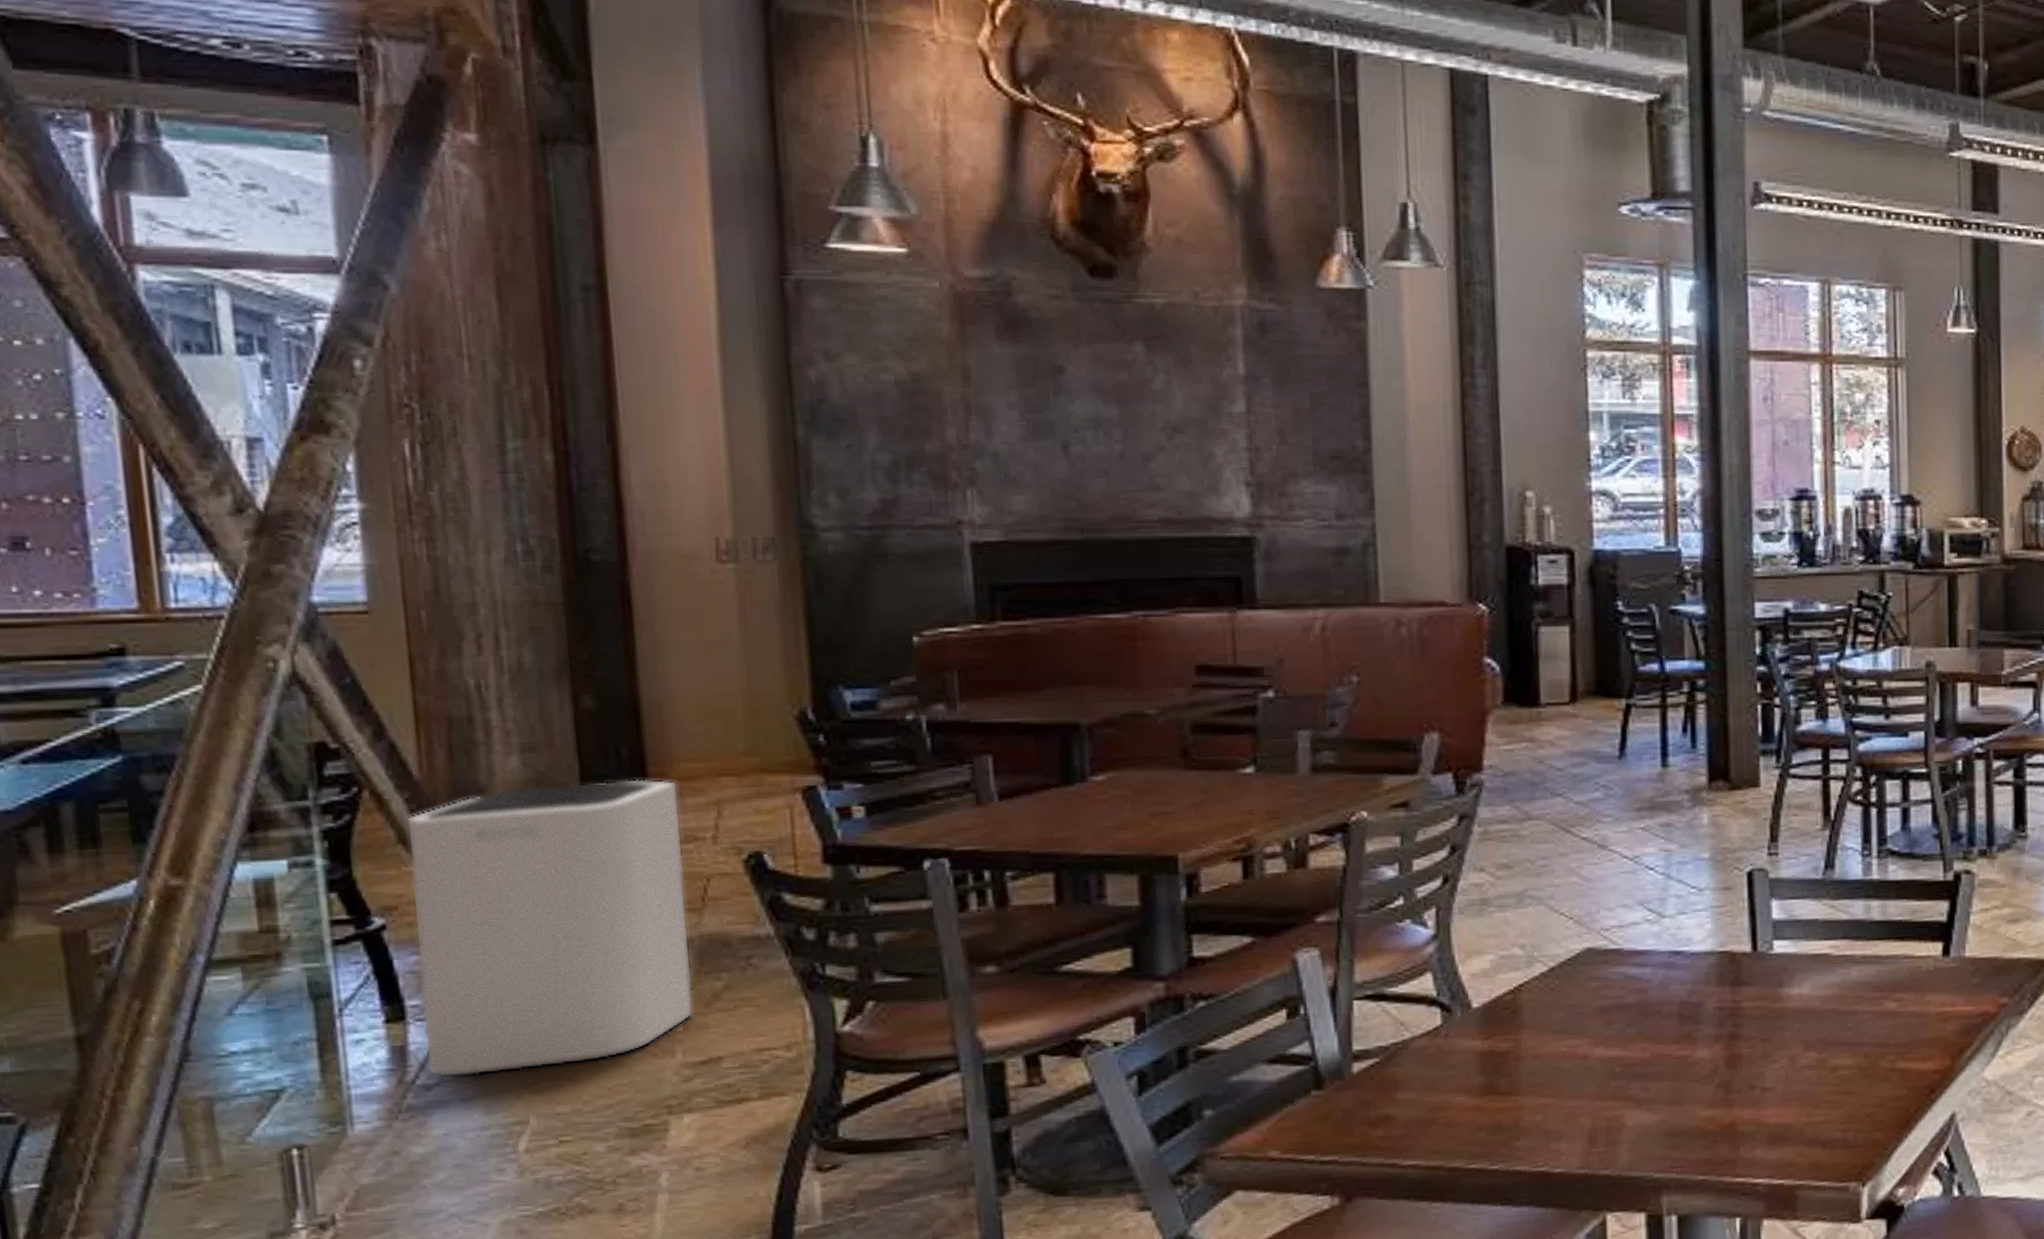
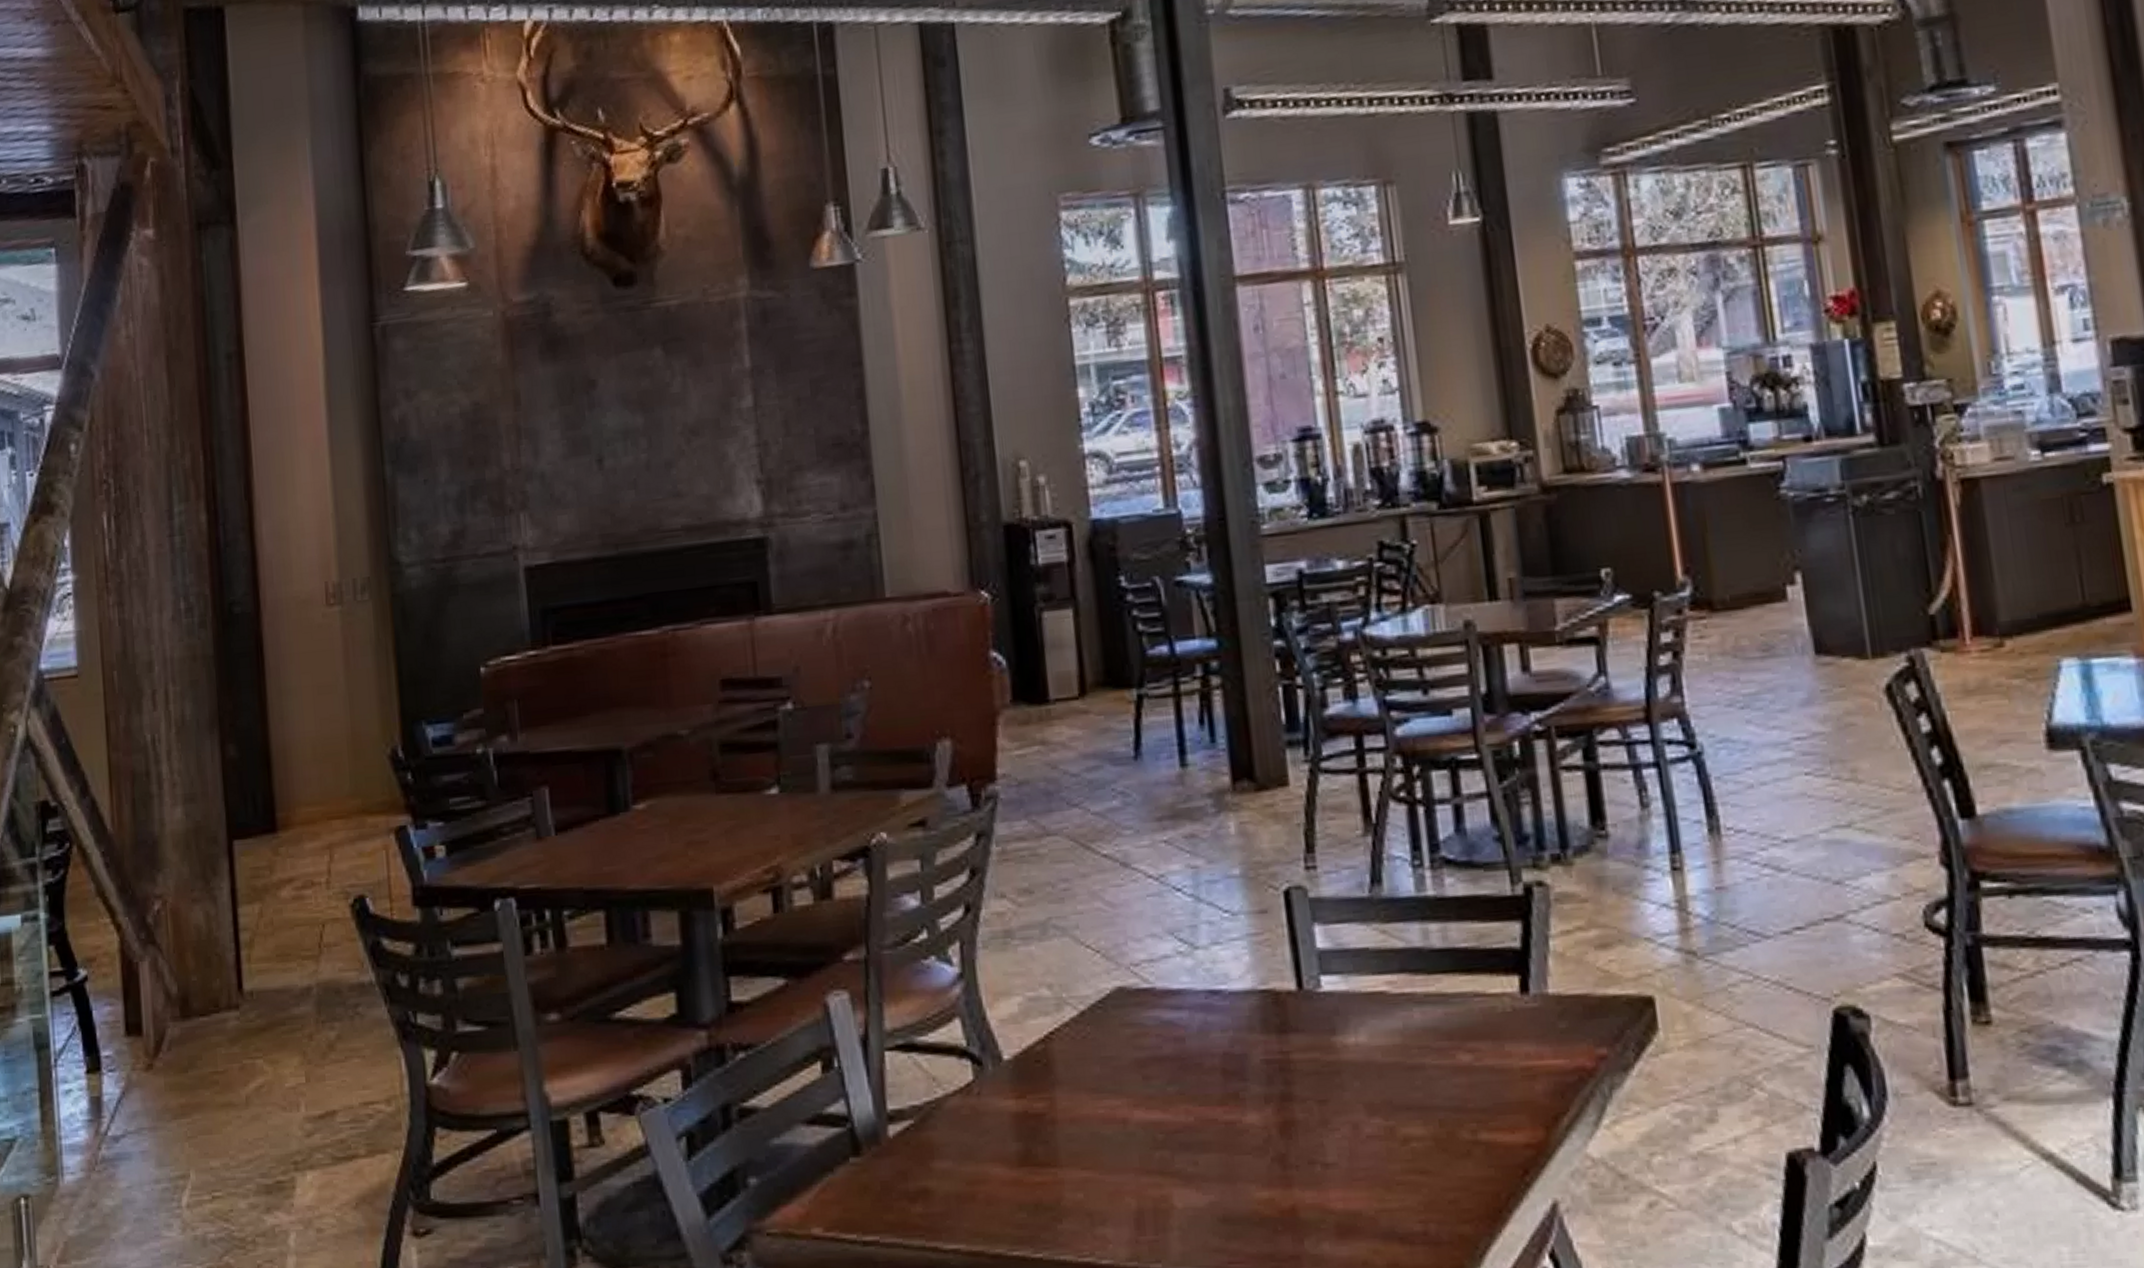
trash can: present [406,779,695,1078] -> none [102,824,314,1130]

